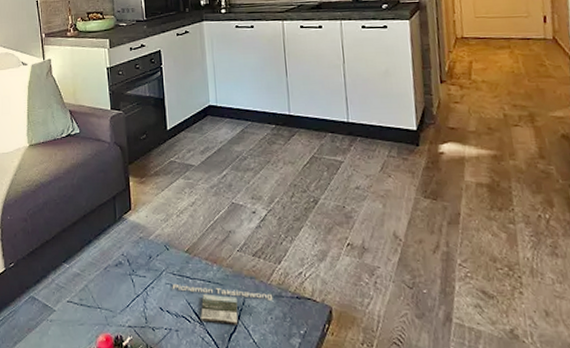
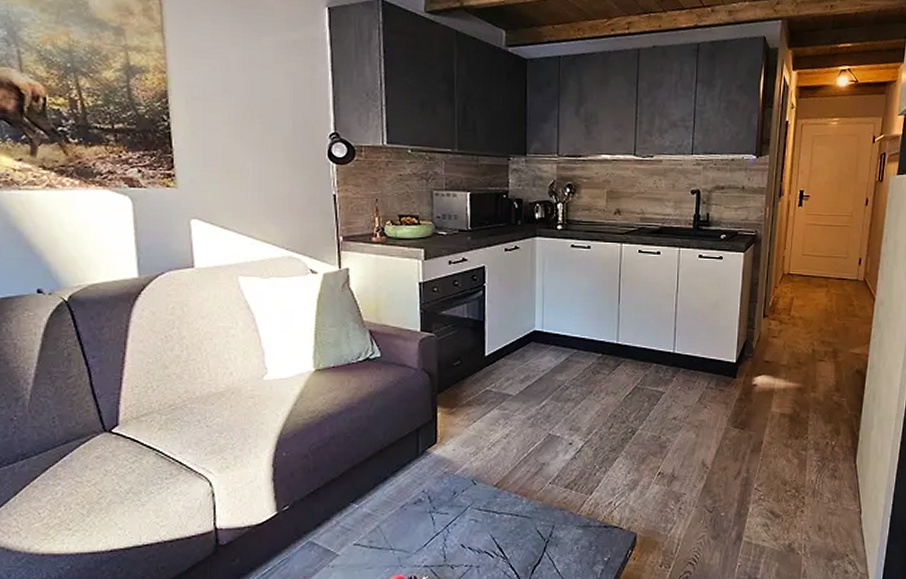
magazine: present [172,283,272,325] -> none [476,519,580,557]

